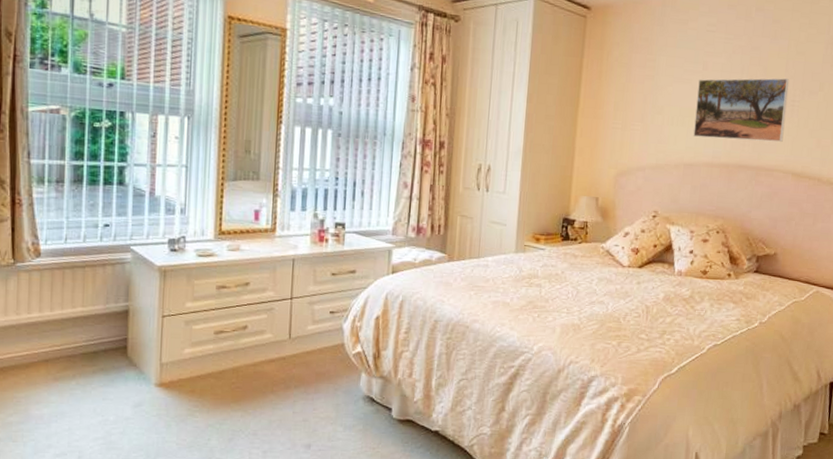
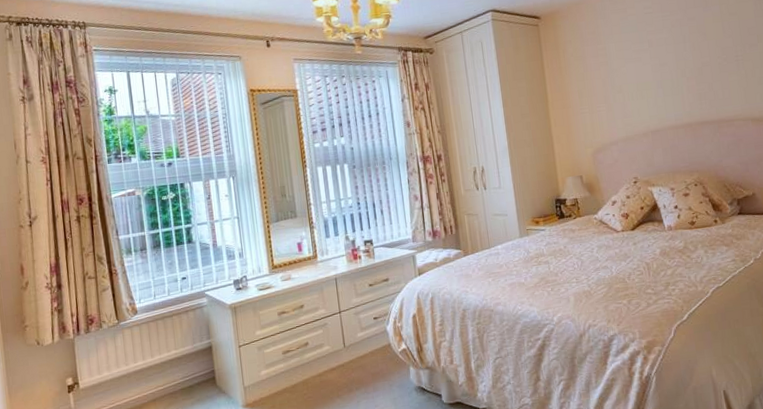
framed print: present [693,78,790,142] -> none [648,38,736,106]

